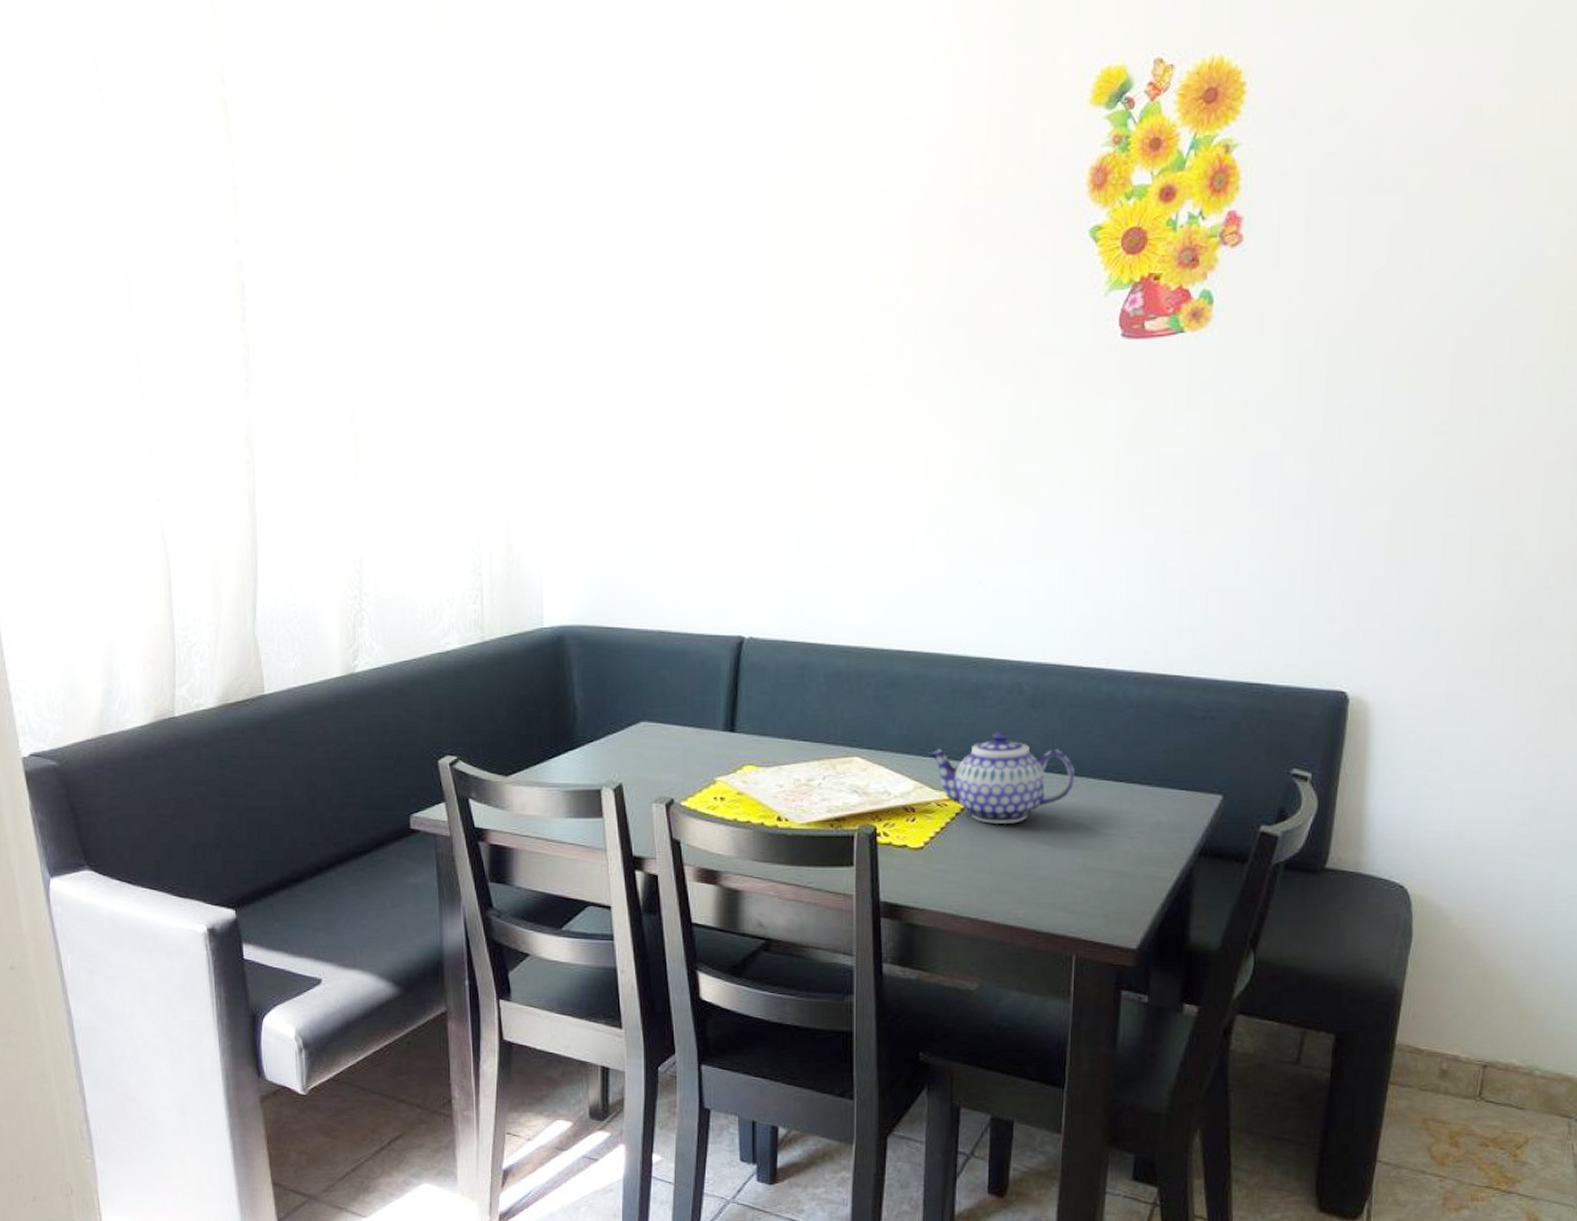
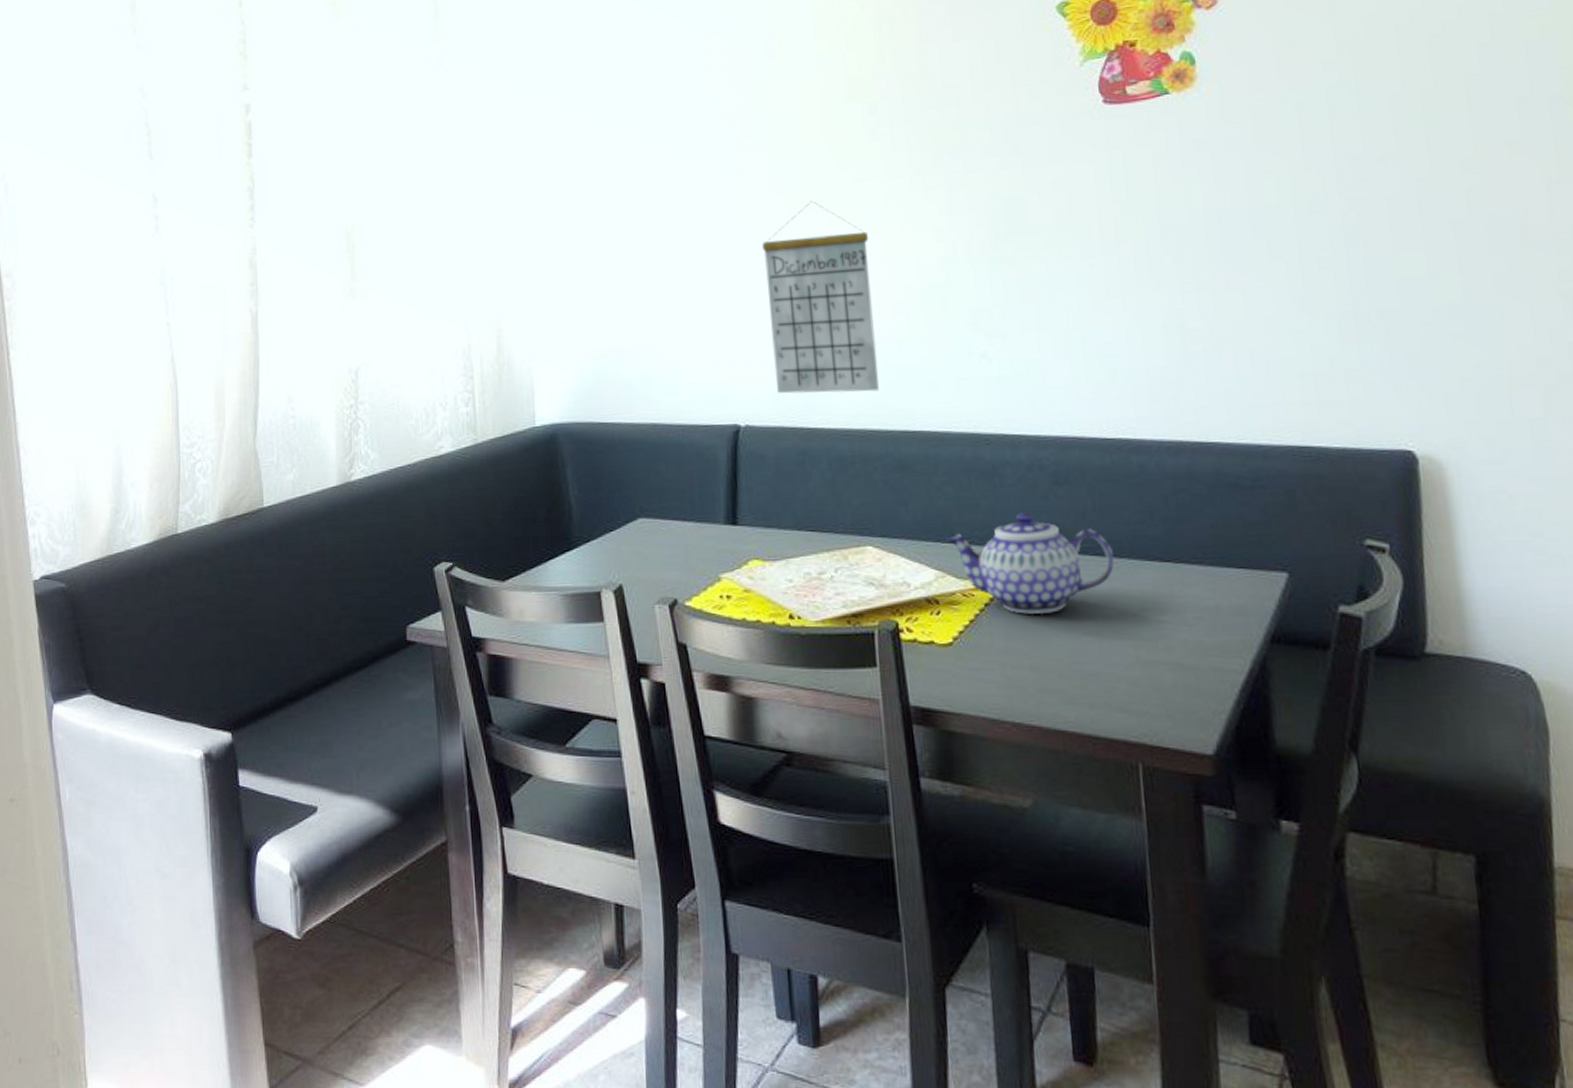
calendar: none [779,415,882,611] -> present [762,201,879,394]

